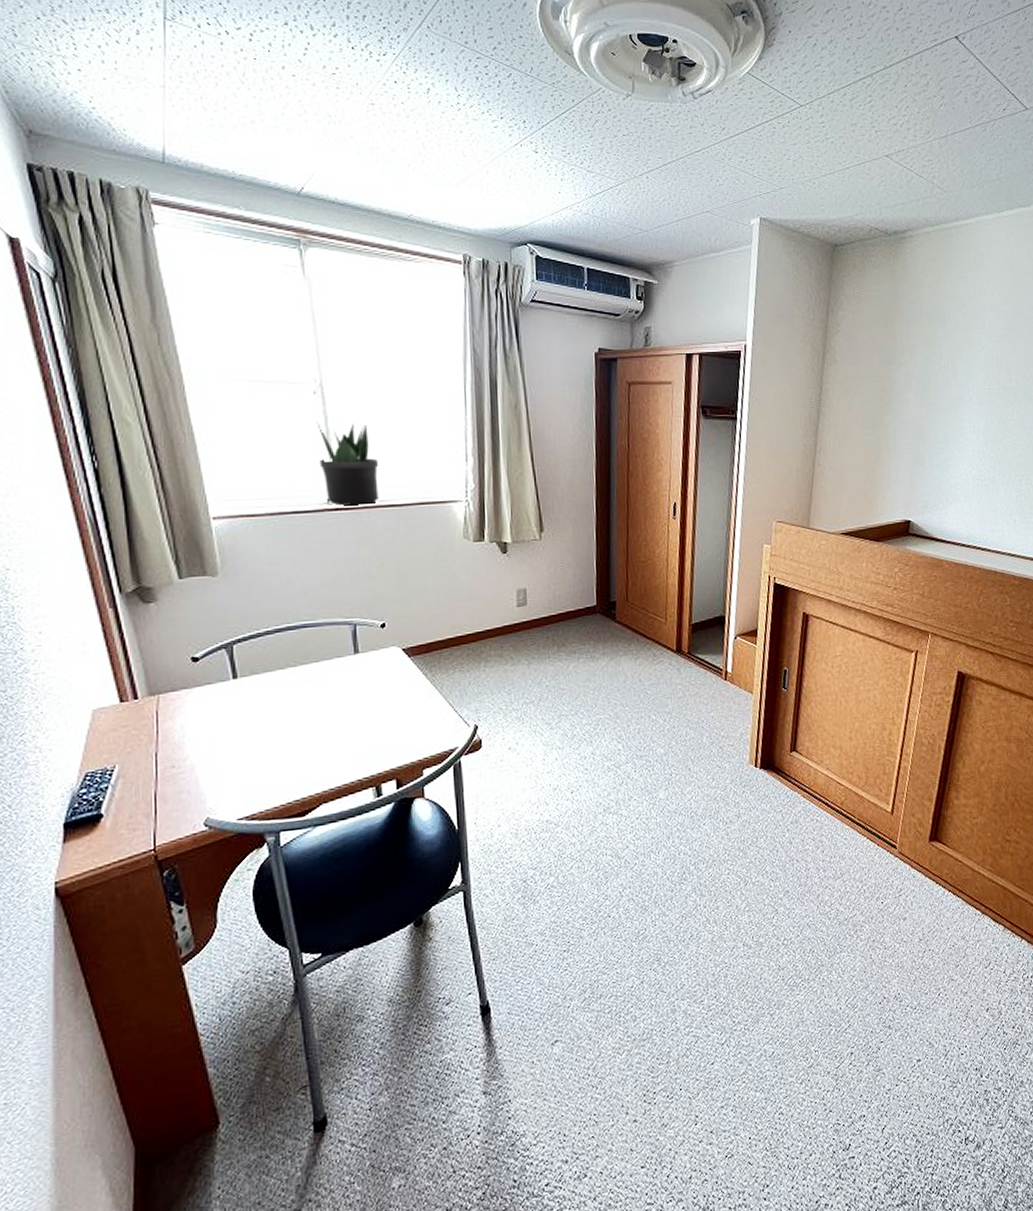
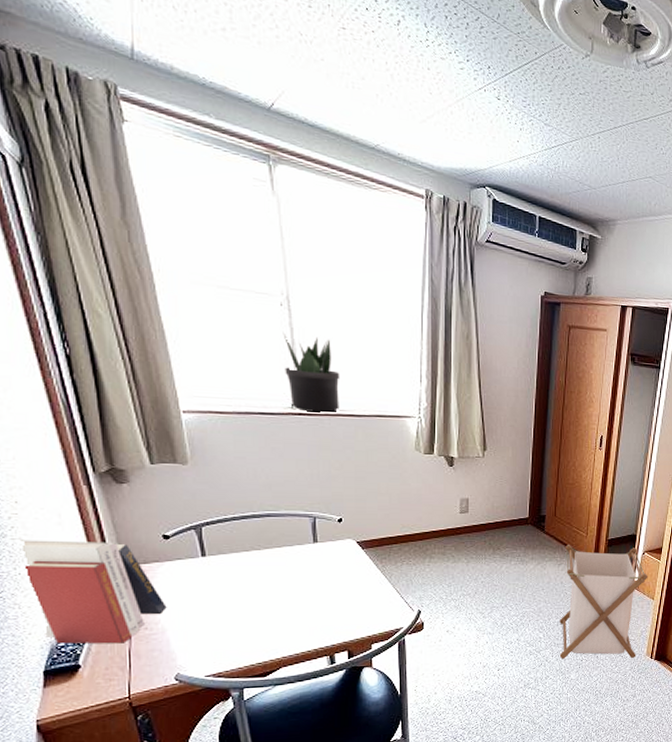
books: none [44,669,196,791] -> present [21,540,167,644]
laundry basket: none [641,631,743,774] -> present [559,544,648,659]

